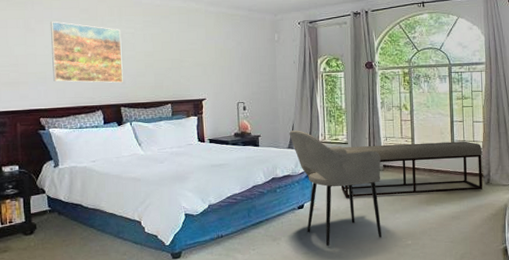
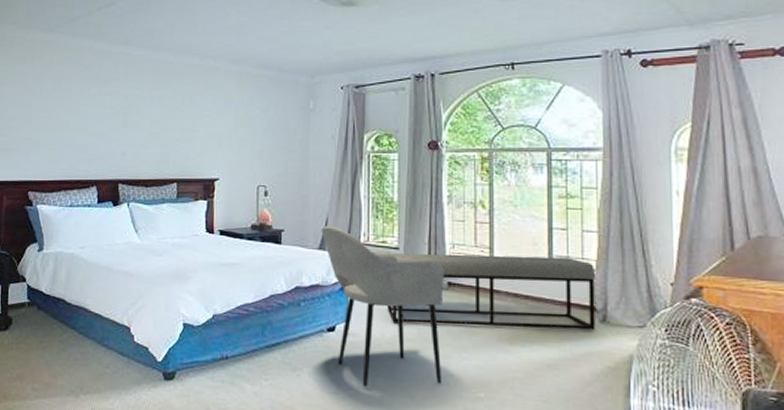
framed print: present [51,22,123,83] -> none [46,80,126,154]

